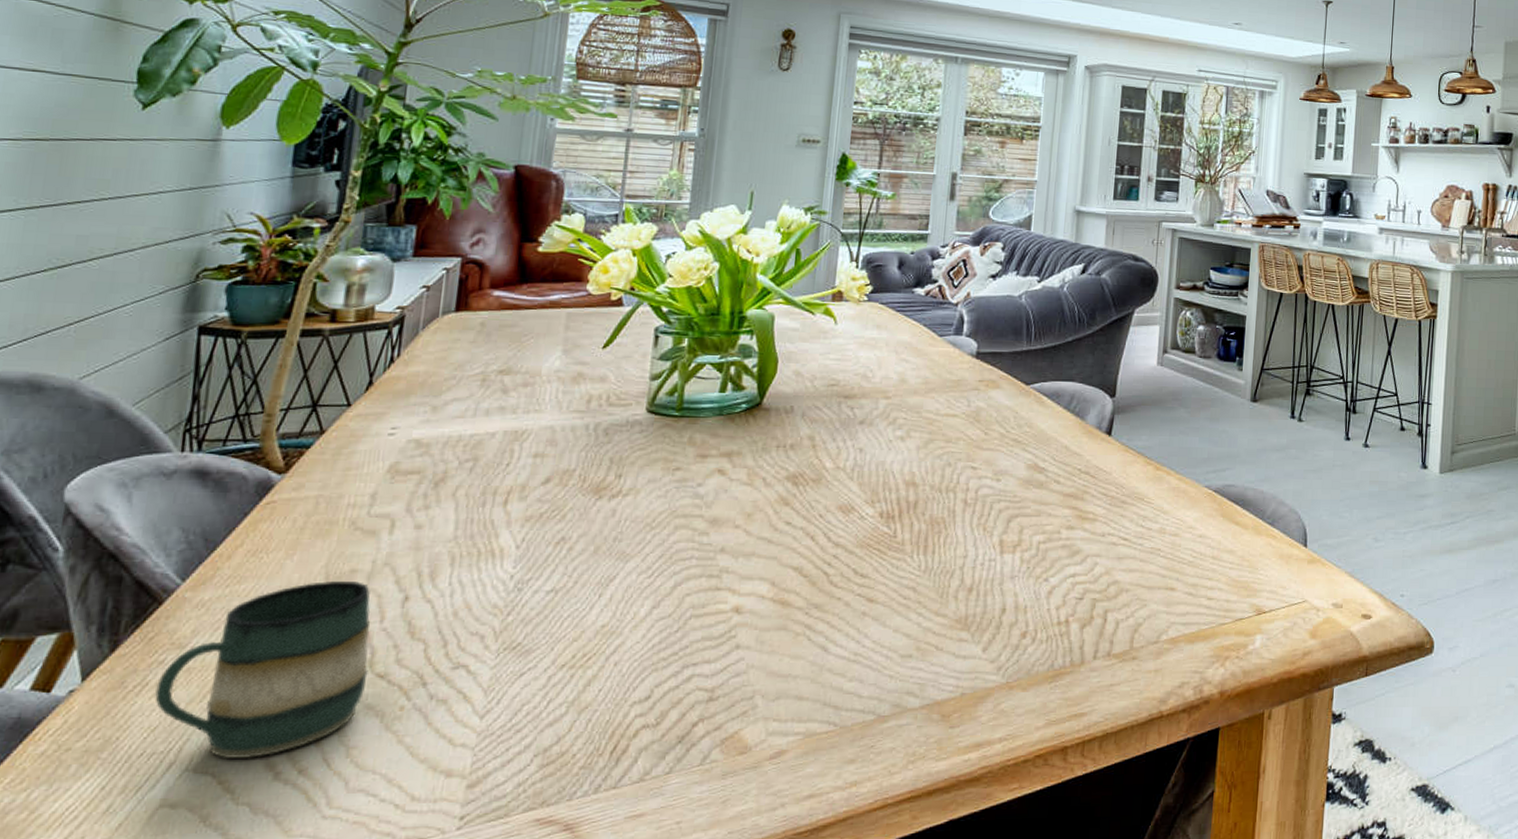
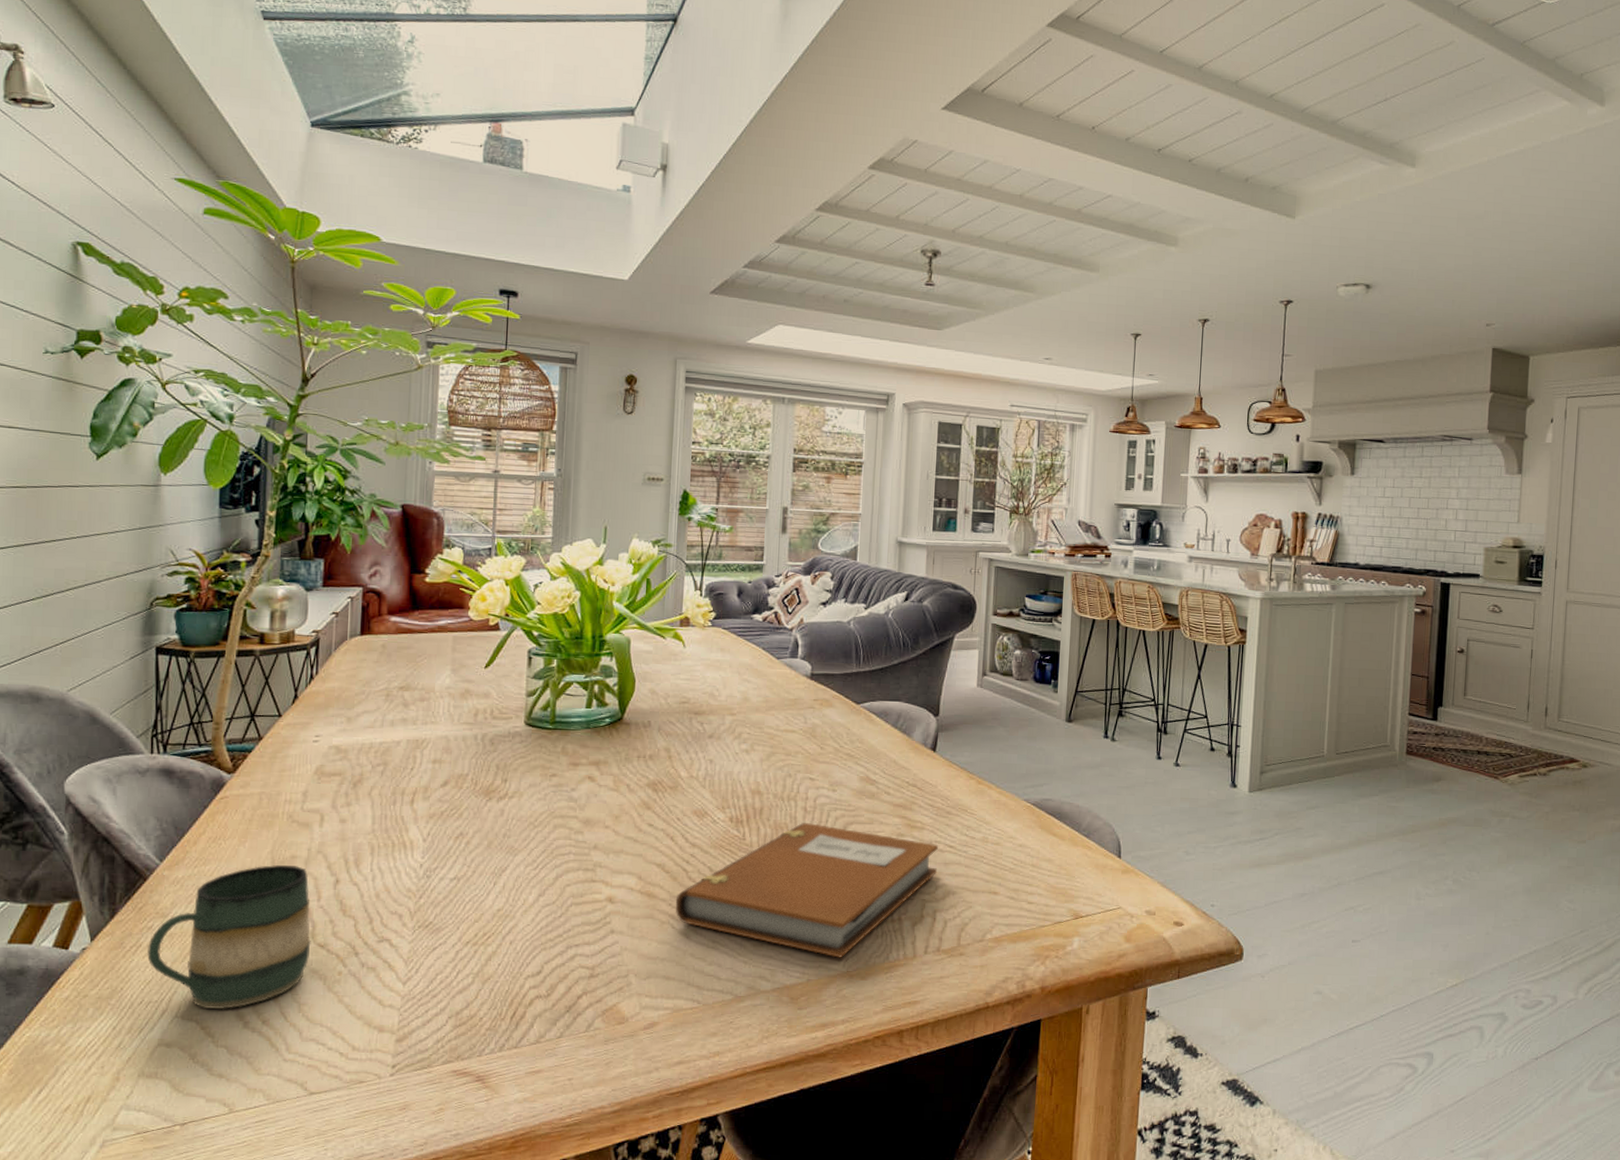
notebook: none [812,517,1112,668] -> present [675,823,939,958]

